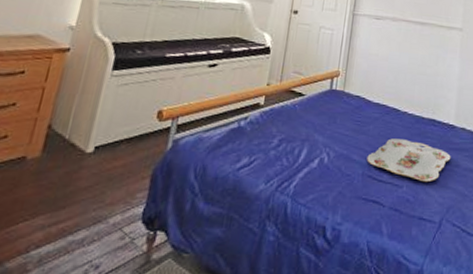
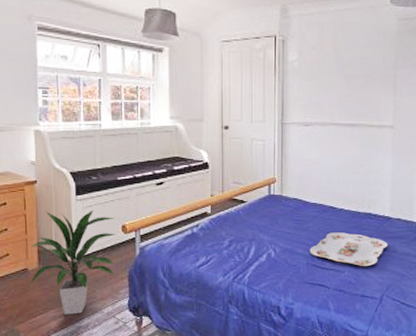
indoor plant: none [18,86,152,224] -> present [27,209,116,315]

